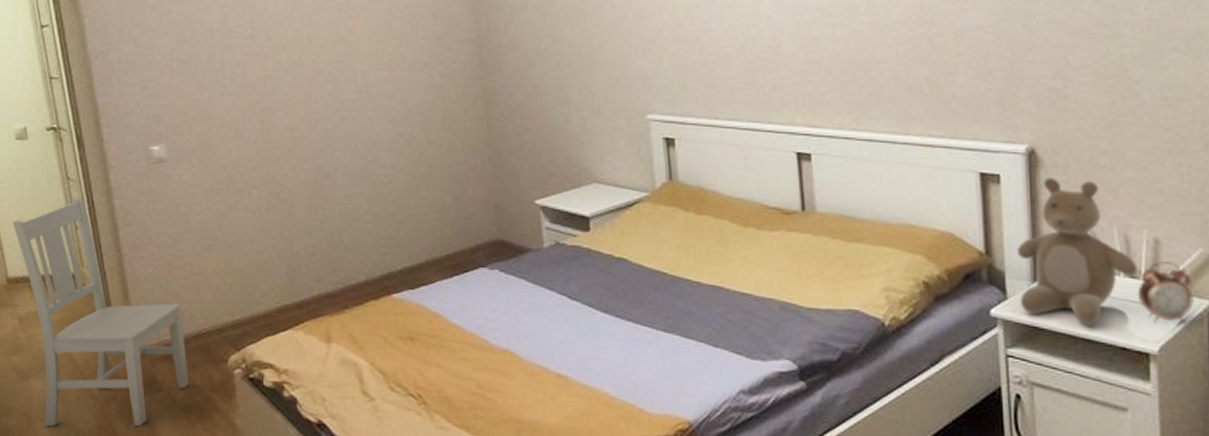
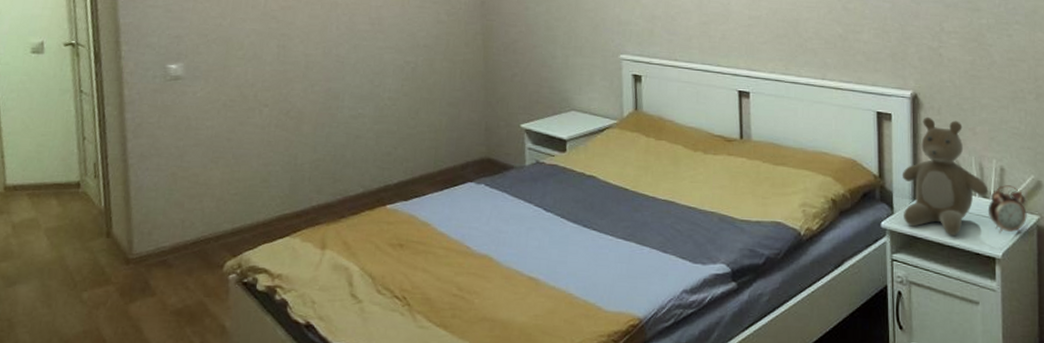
chair: present [12,197,189,427] -> none [17,109,184,332]

